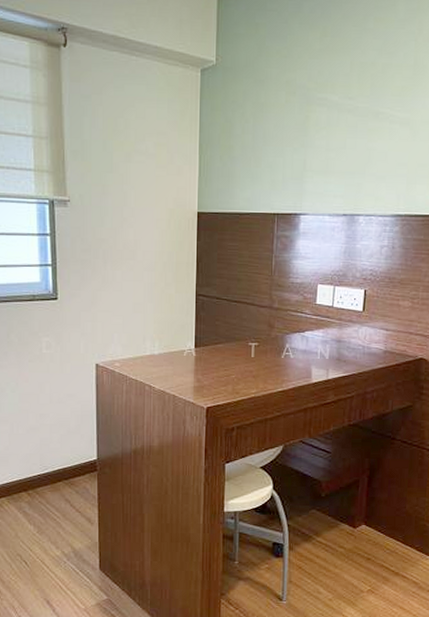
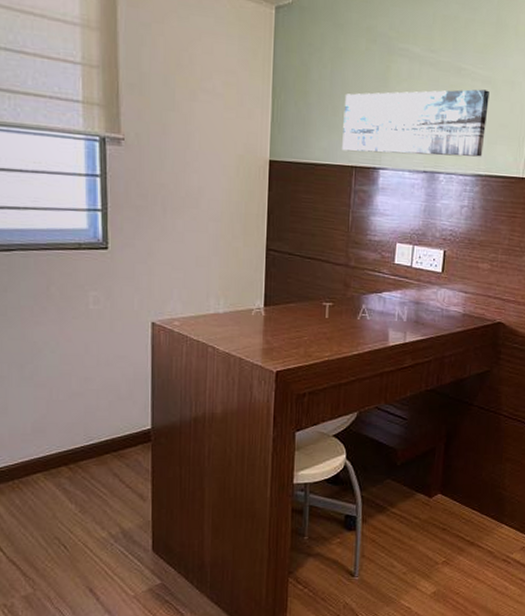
wall art: none [265,131,408,200] -> present [342,89,490,157]

